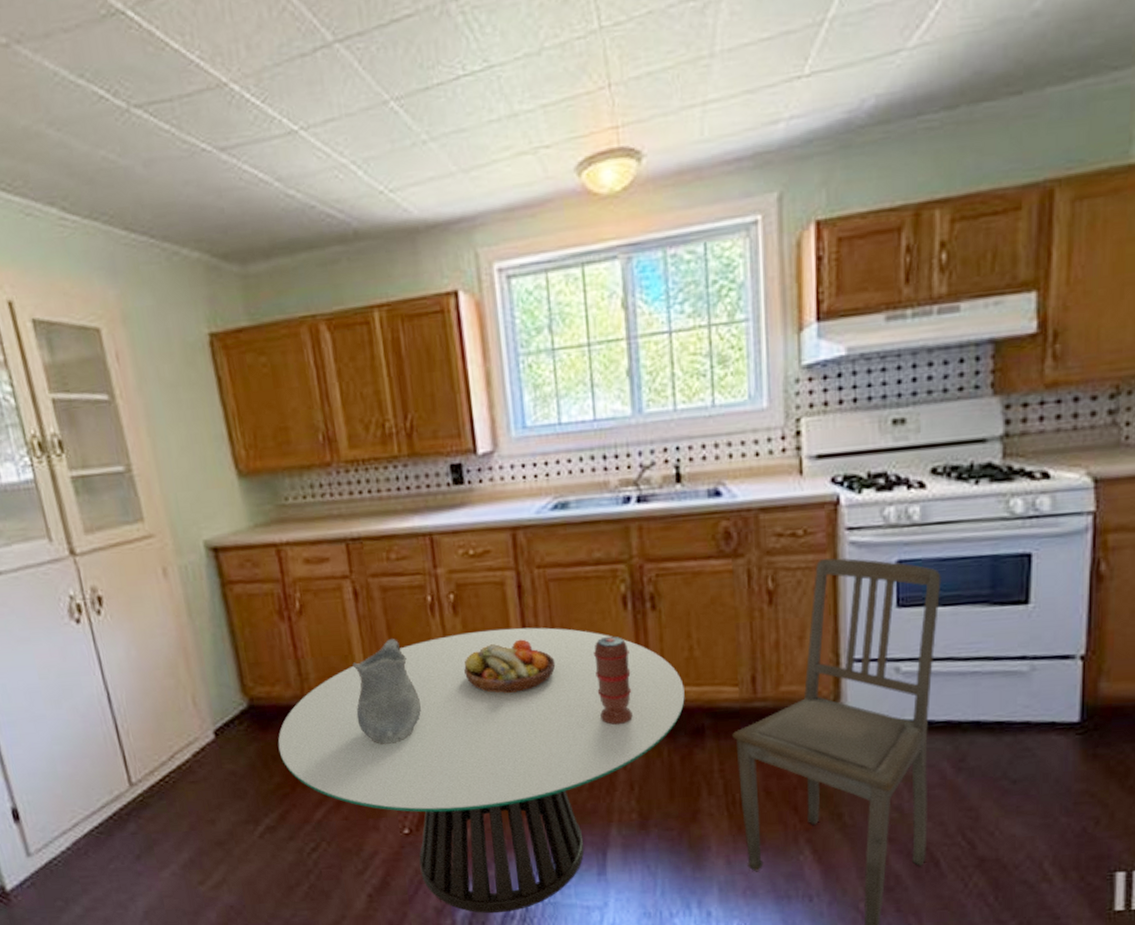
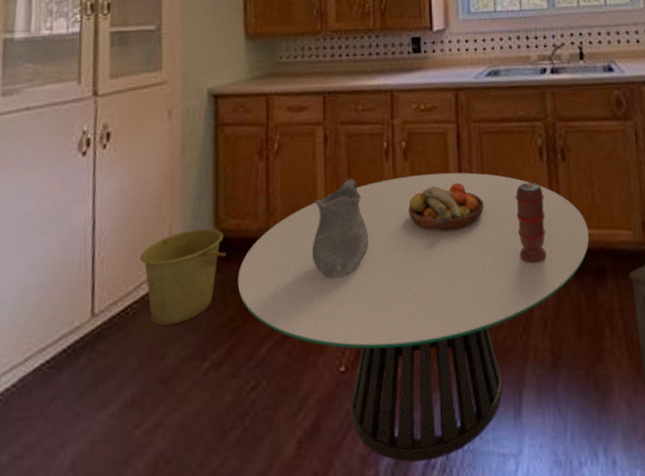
bucket: none [167,697,262,794] -> present [140,228,226,326]

